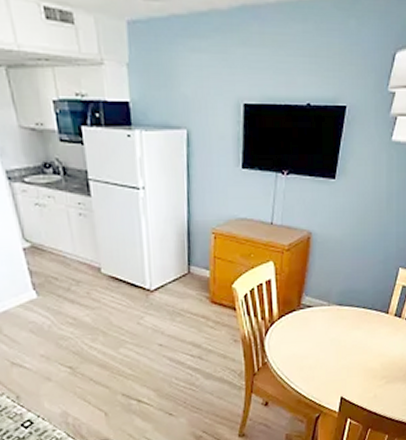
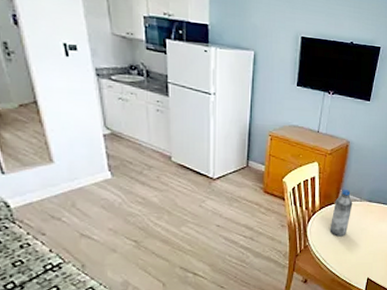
water bottle: none [292,291,319,350] -> present [329,189,353,237]

